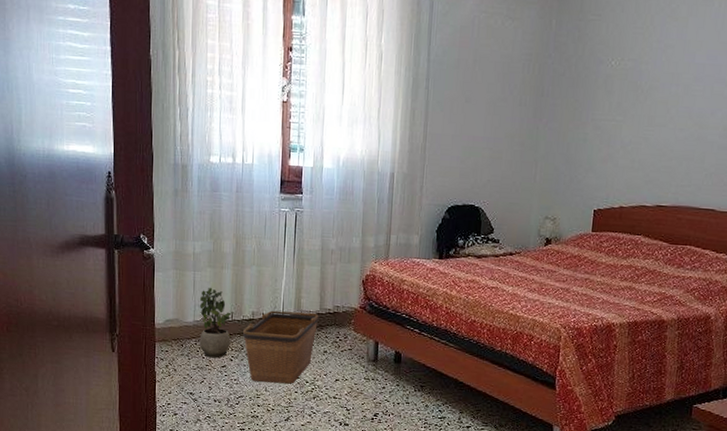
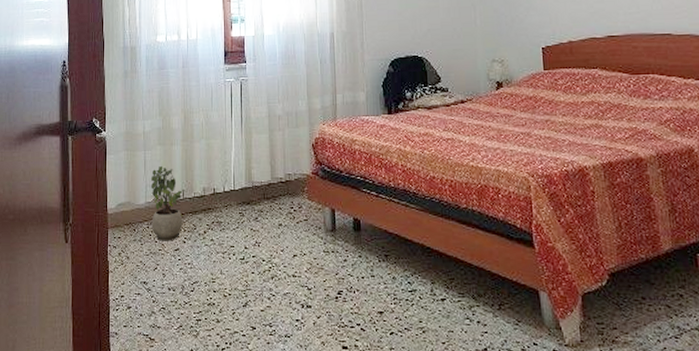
bicycle basket: present [243,310,319,384] -> none [195,184,271,264]

